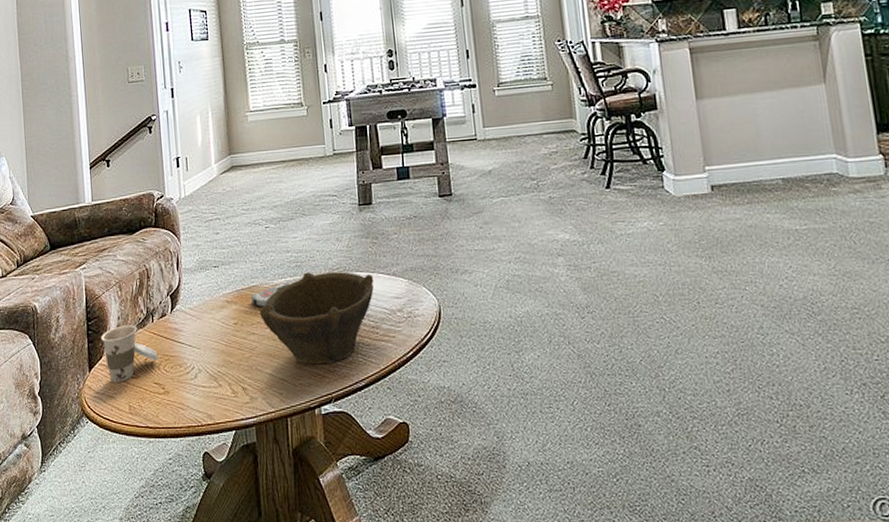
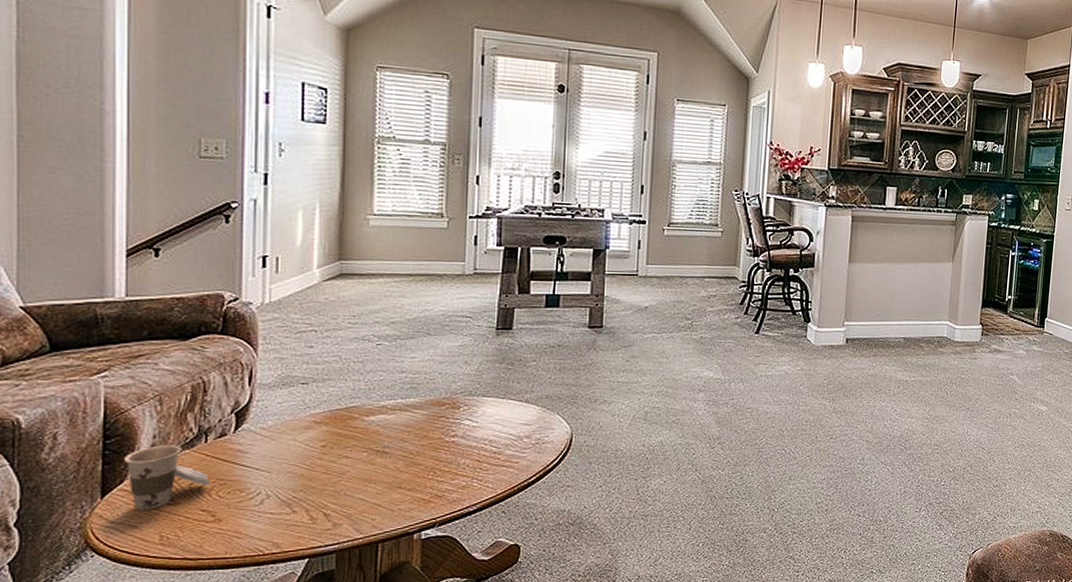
remote control: present [250,277,303,307] -> none [346,399,418,430]
bowl: present [259,272,374,365] -> none [356,395,503,490]

